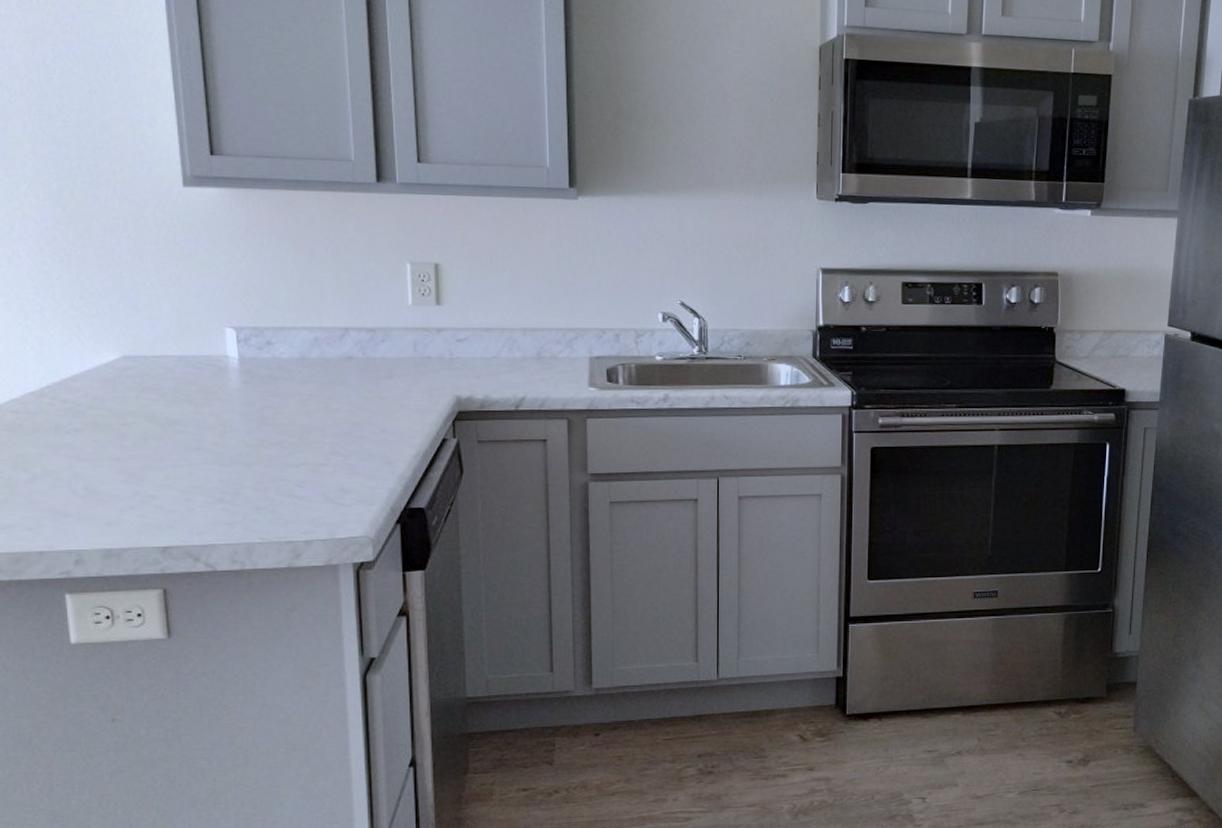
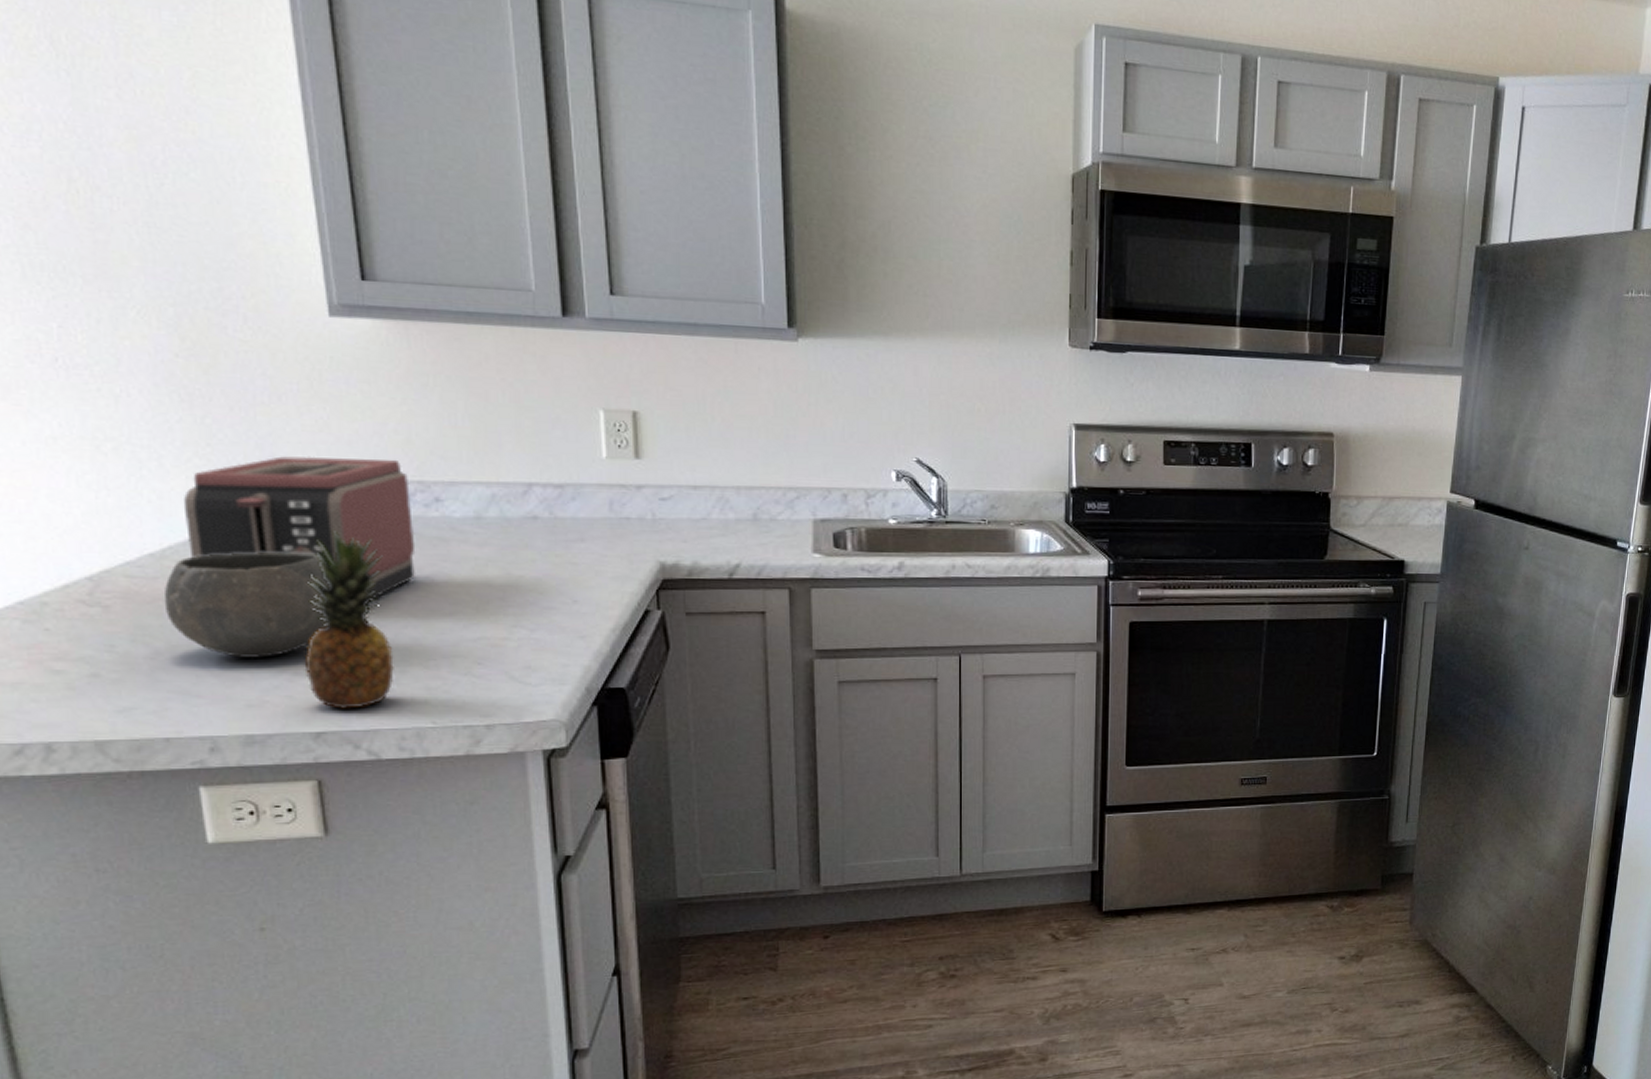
bowl: none [41,389,179,482] -> present [164,552,331,658]
toaster: none [59,306,250,430] -> present [183,456,416,599]
fruit: none [155,370,229,526] -> present [304,529,394,709]

